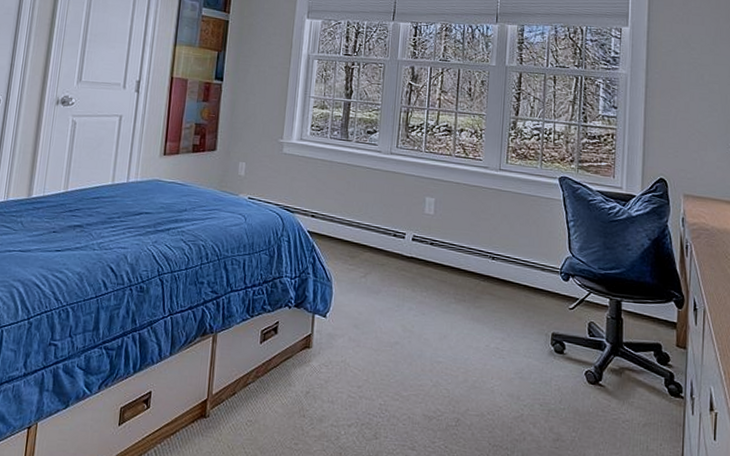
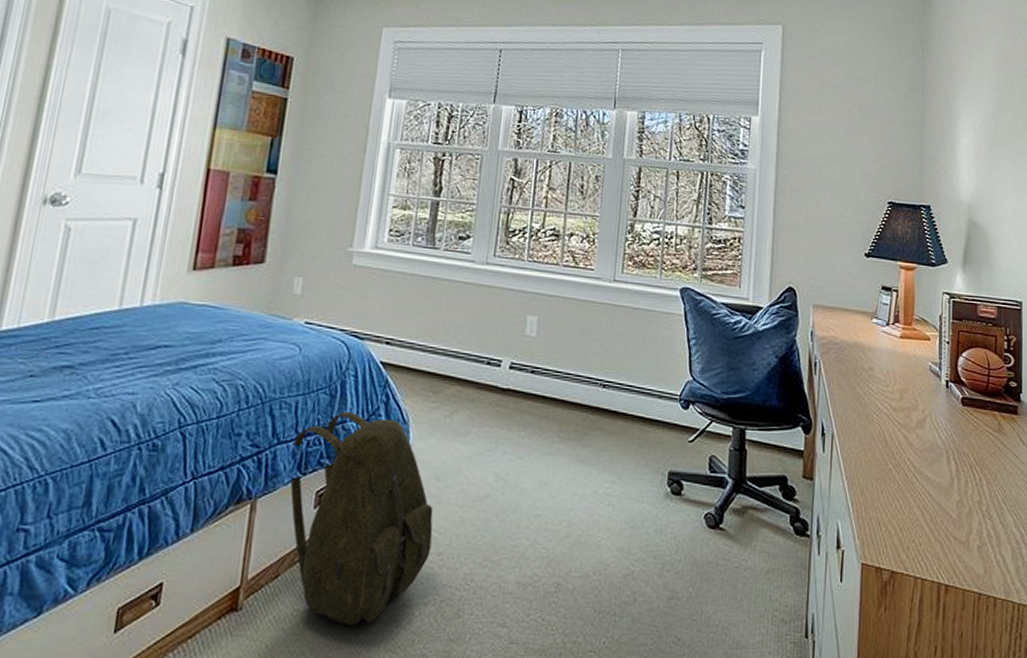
backpack: none [241,268,354,438] -> present [290,411,434,625]

